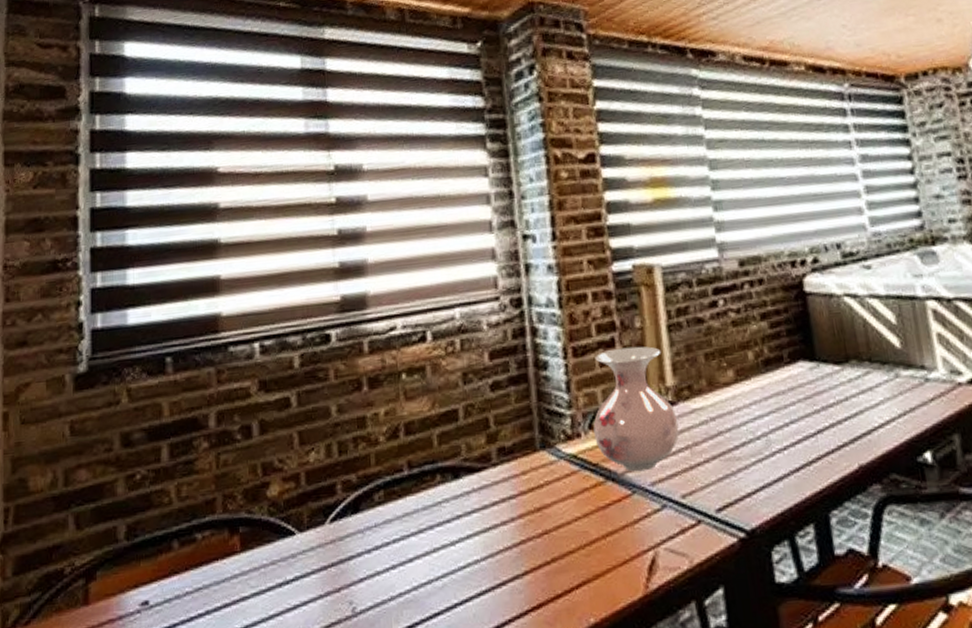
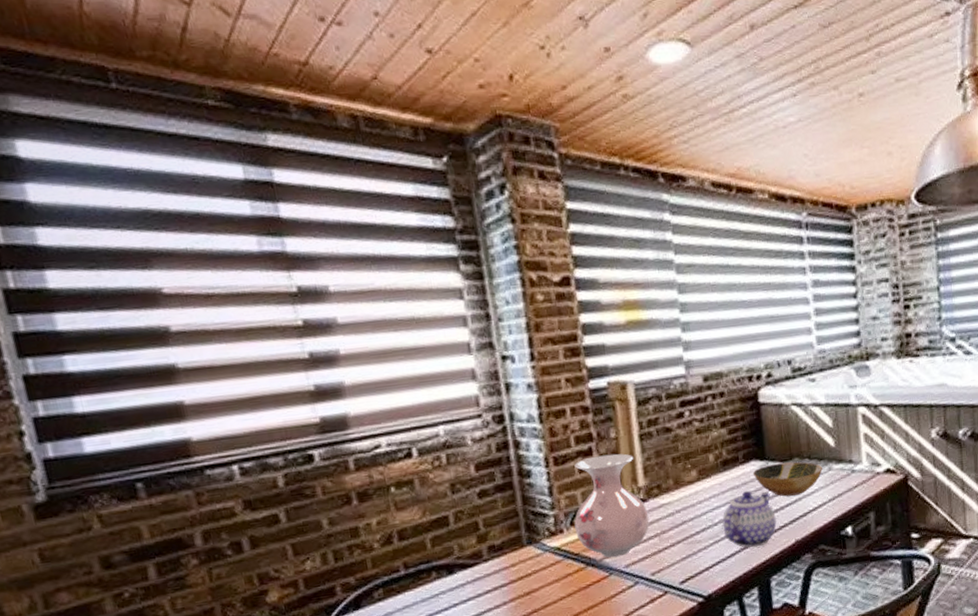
teapot: none [766,397,834,472] -> present [722,490,777,548]
bowl: none [800,364,889,408] -> present [752,461,824,497]

